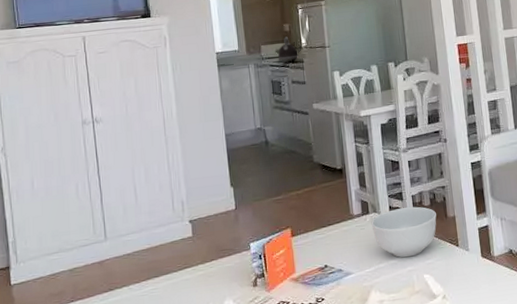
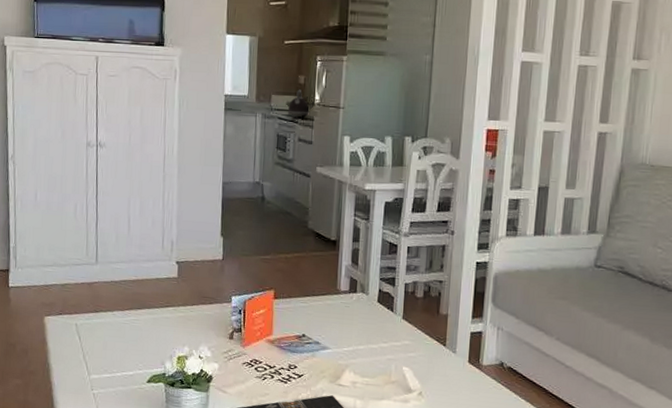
bowl: present [371,206,437,258] -> none [357,293,428,346]

